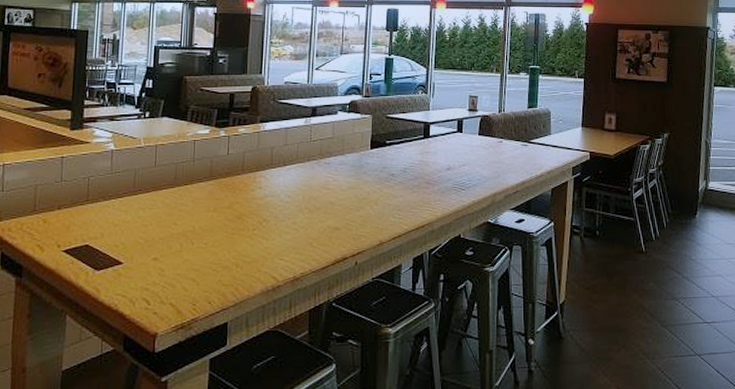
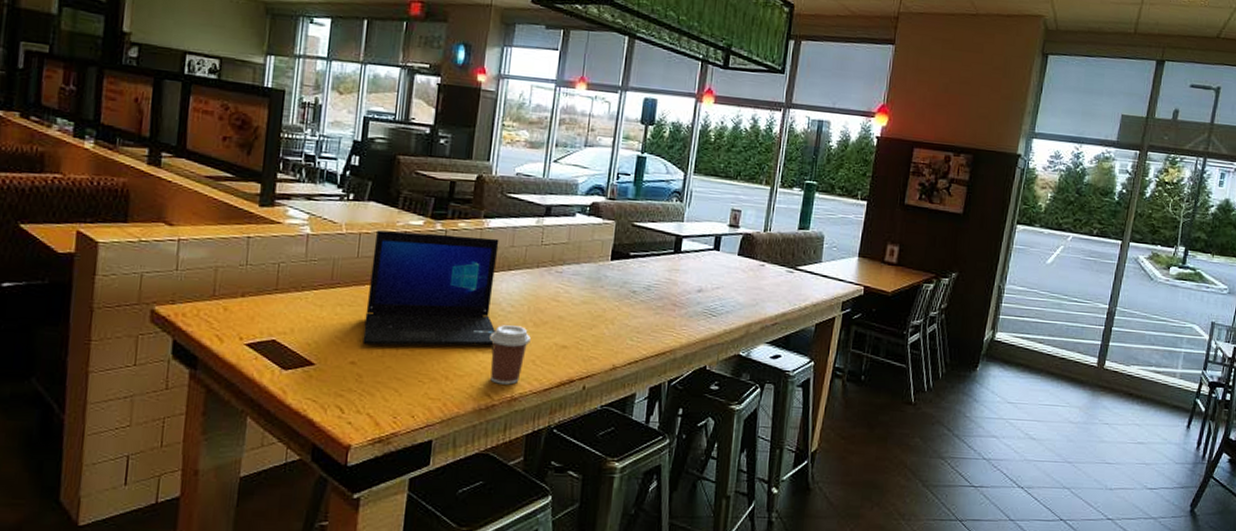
laptop: none [163,139,277,241] -> present [362,230,499,346]
coffee cup: none [272,214,307,267] -> present [490,325,531,385]

